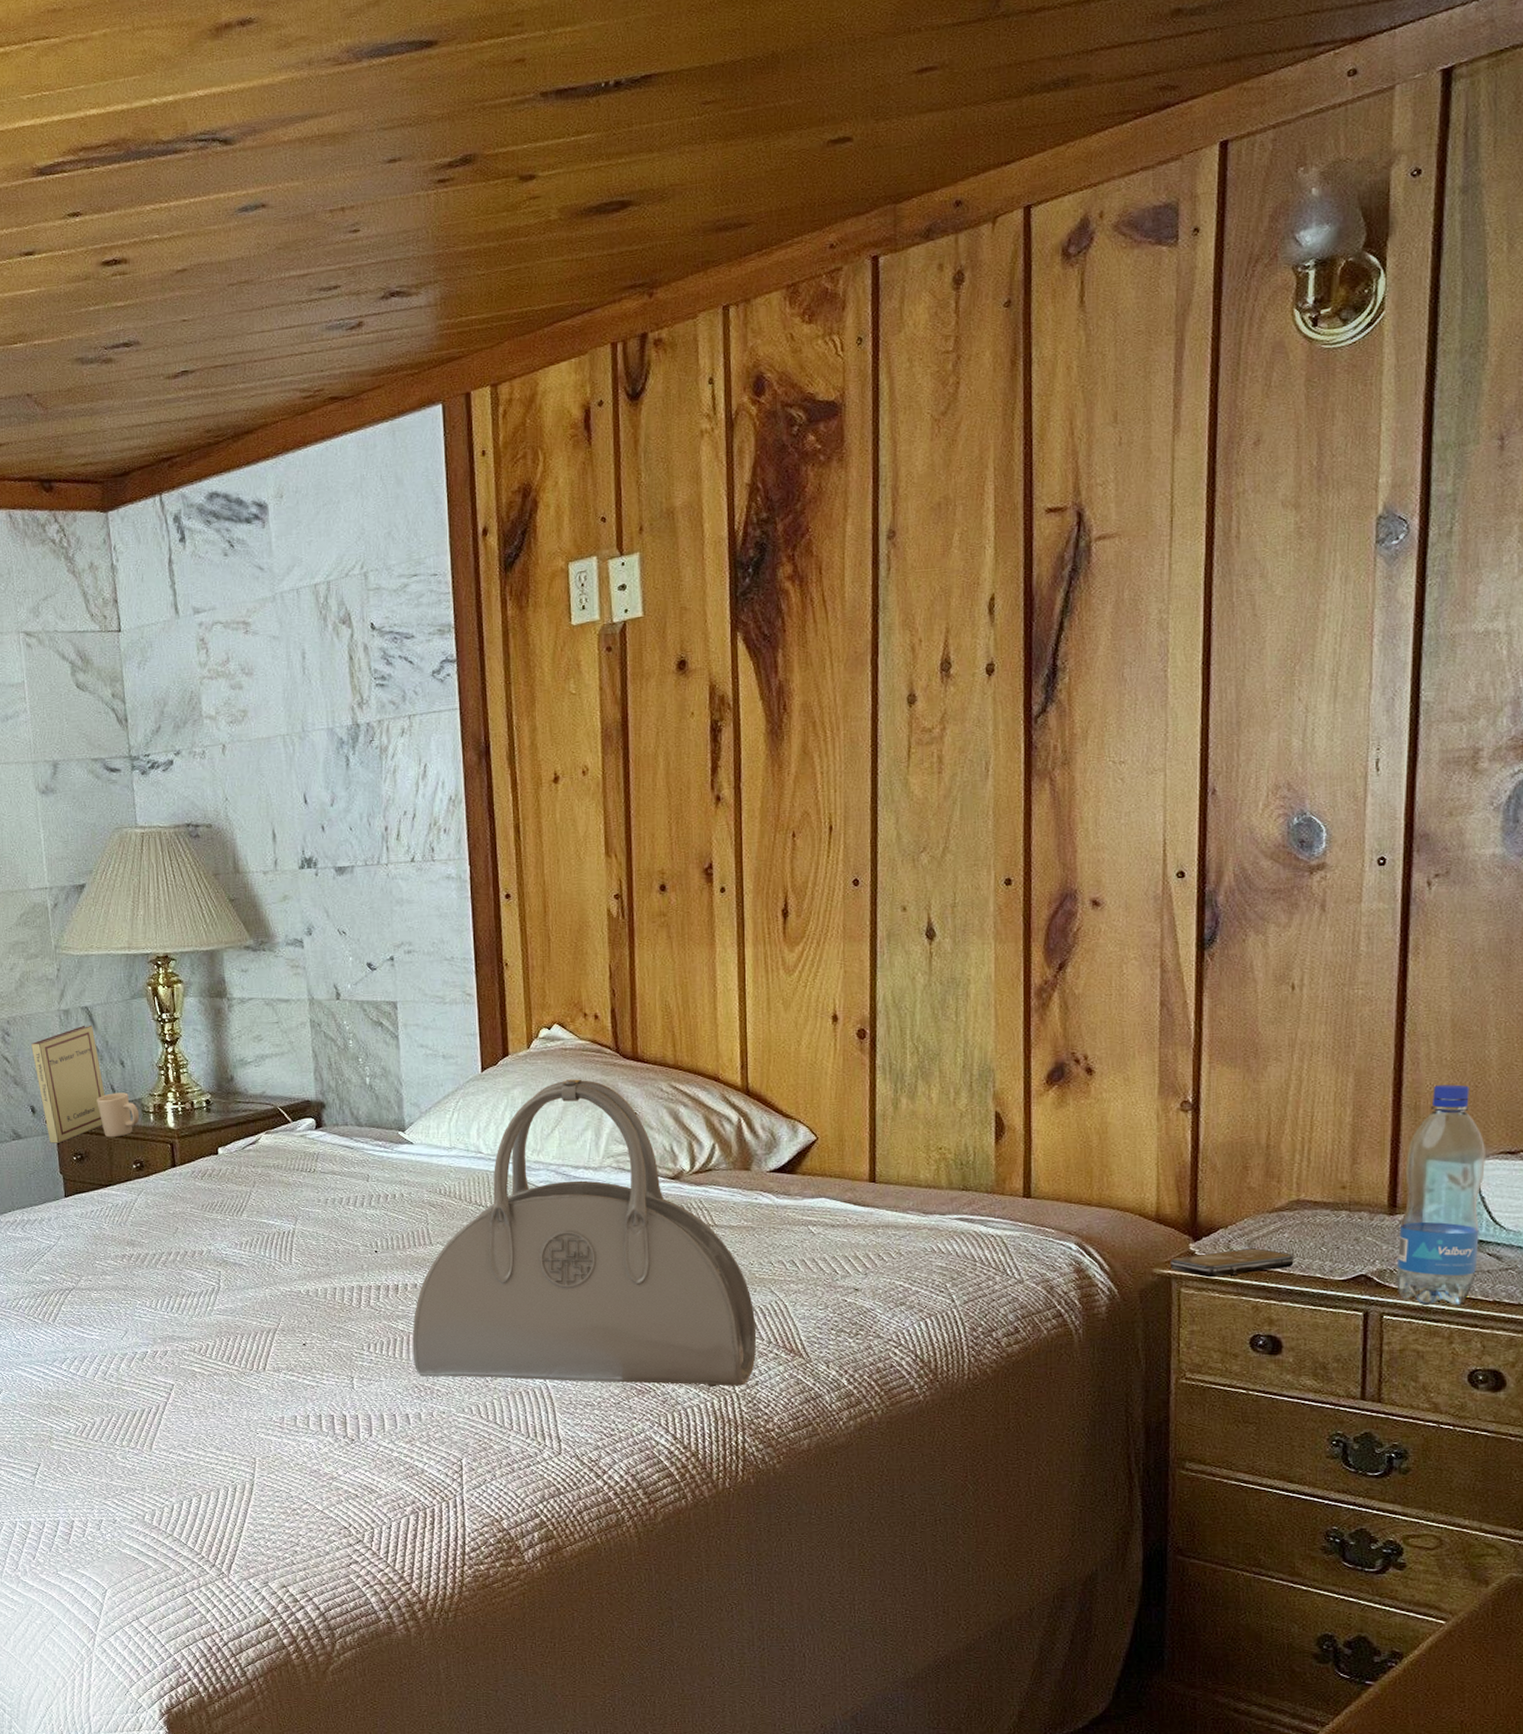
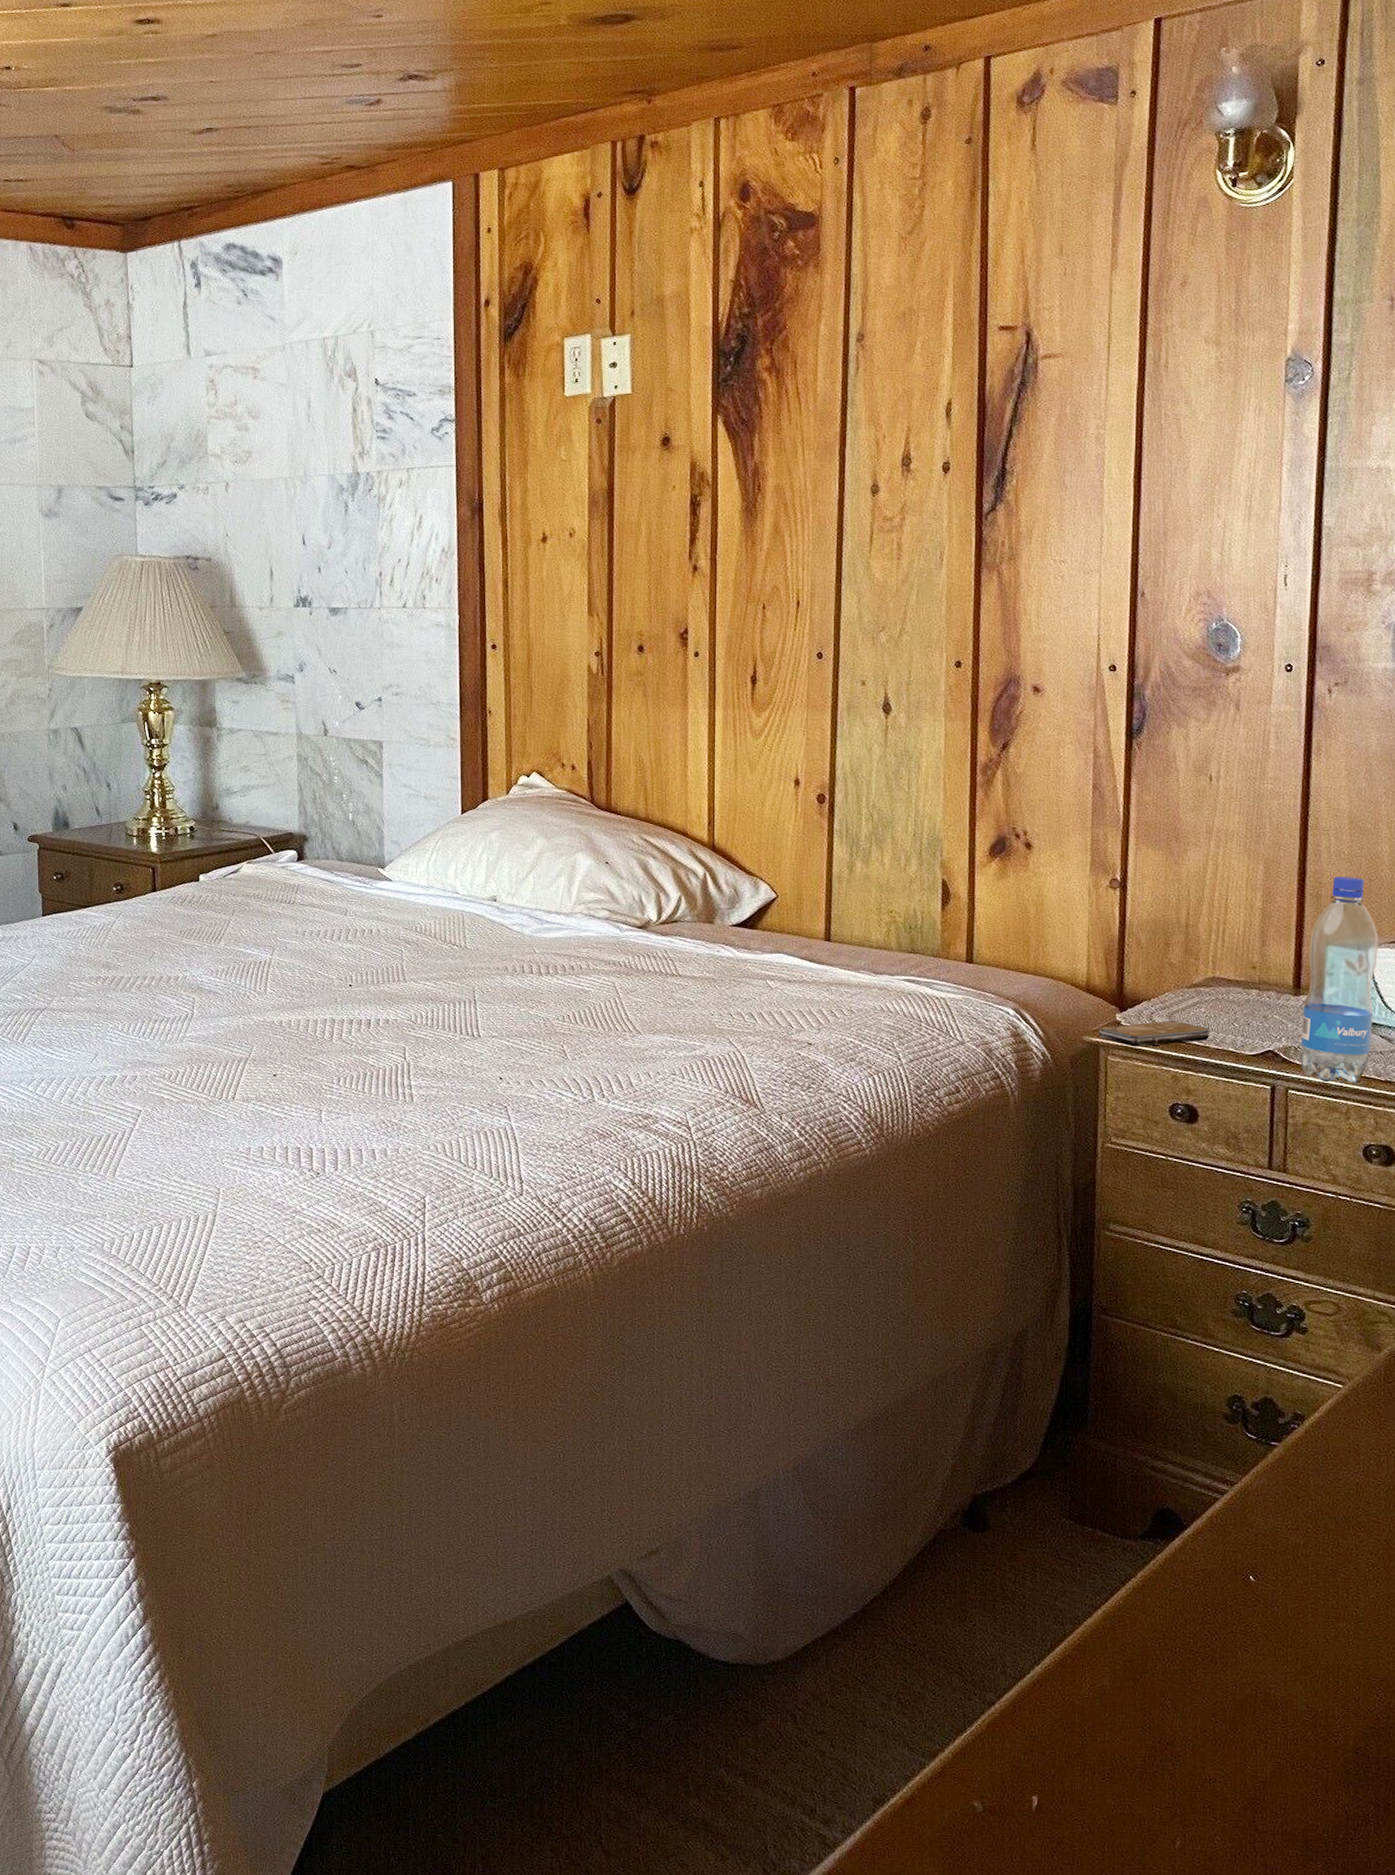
book: present [31,1025,105,1144] -> none [18,745,90,862]
mug: present [96,1092,140,1138] -> none [80,814,123,859]
handbag: present [412,1079,757,1388] -> none [382,826,715,1134]

